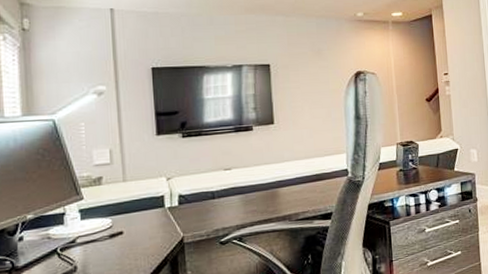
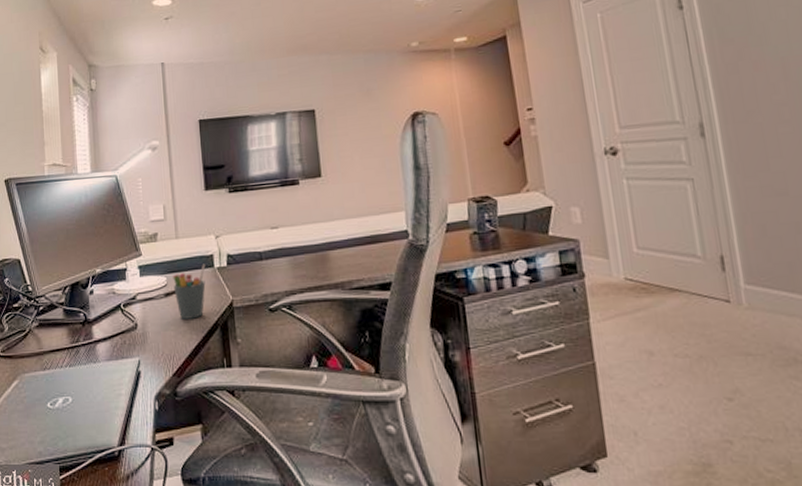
pen holder: none [119,204,156,258] -> present [173,264,206,319]

